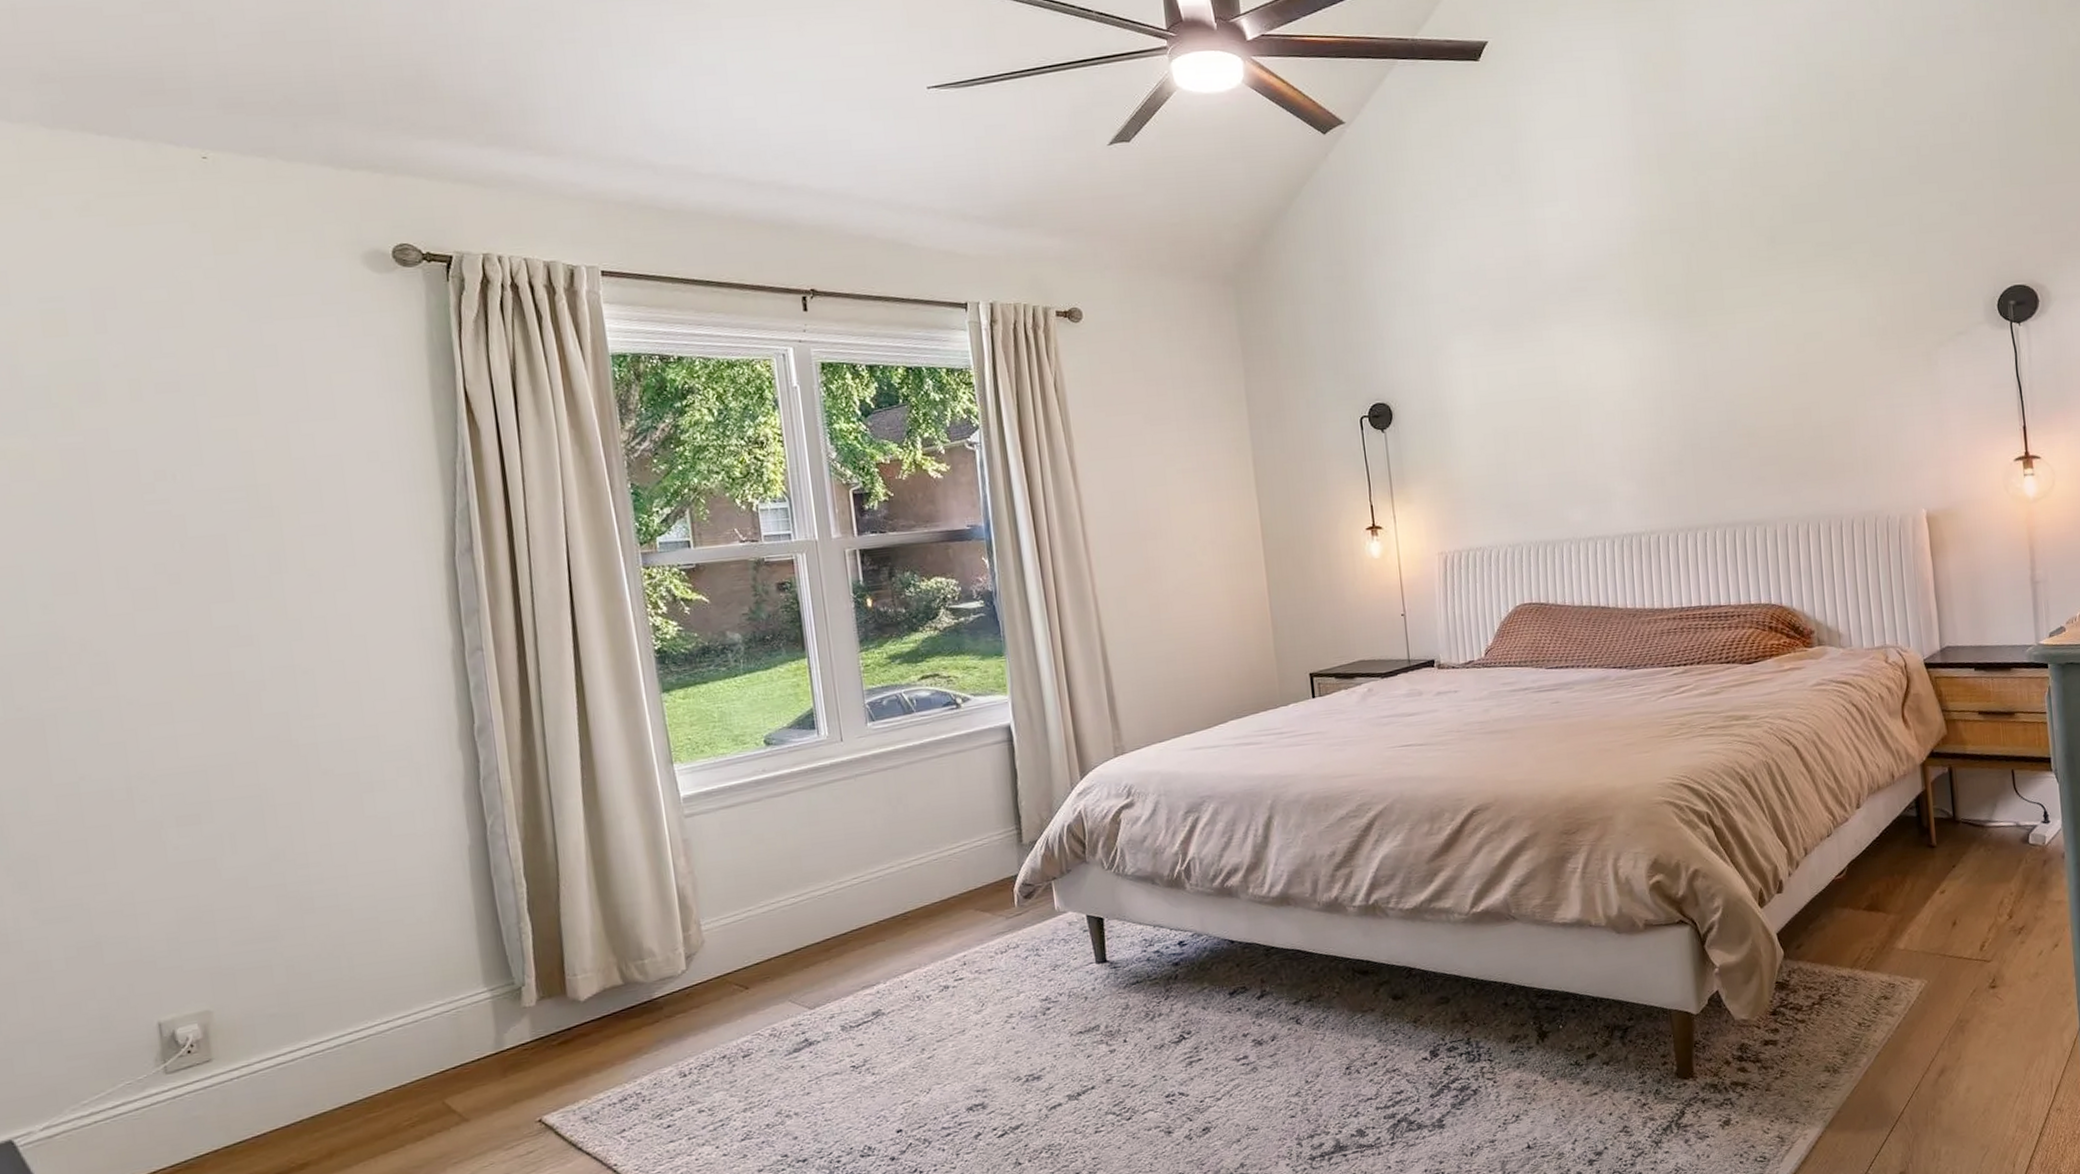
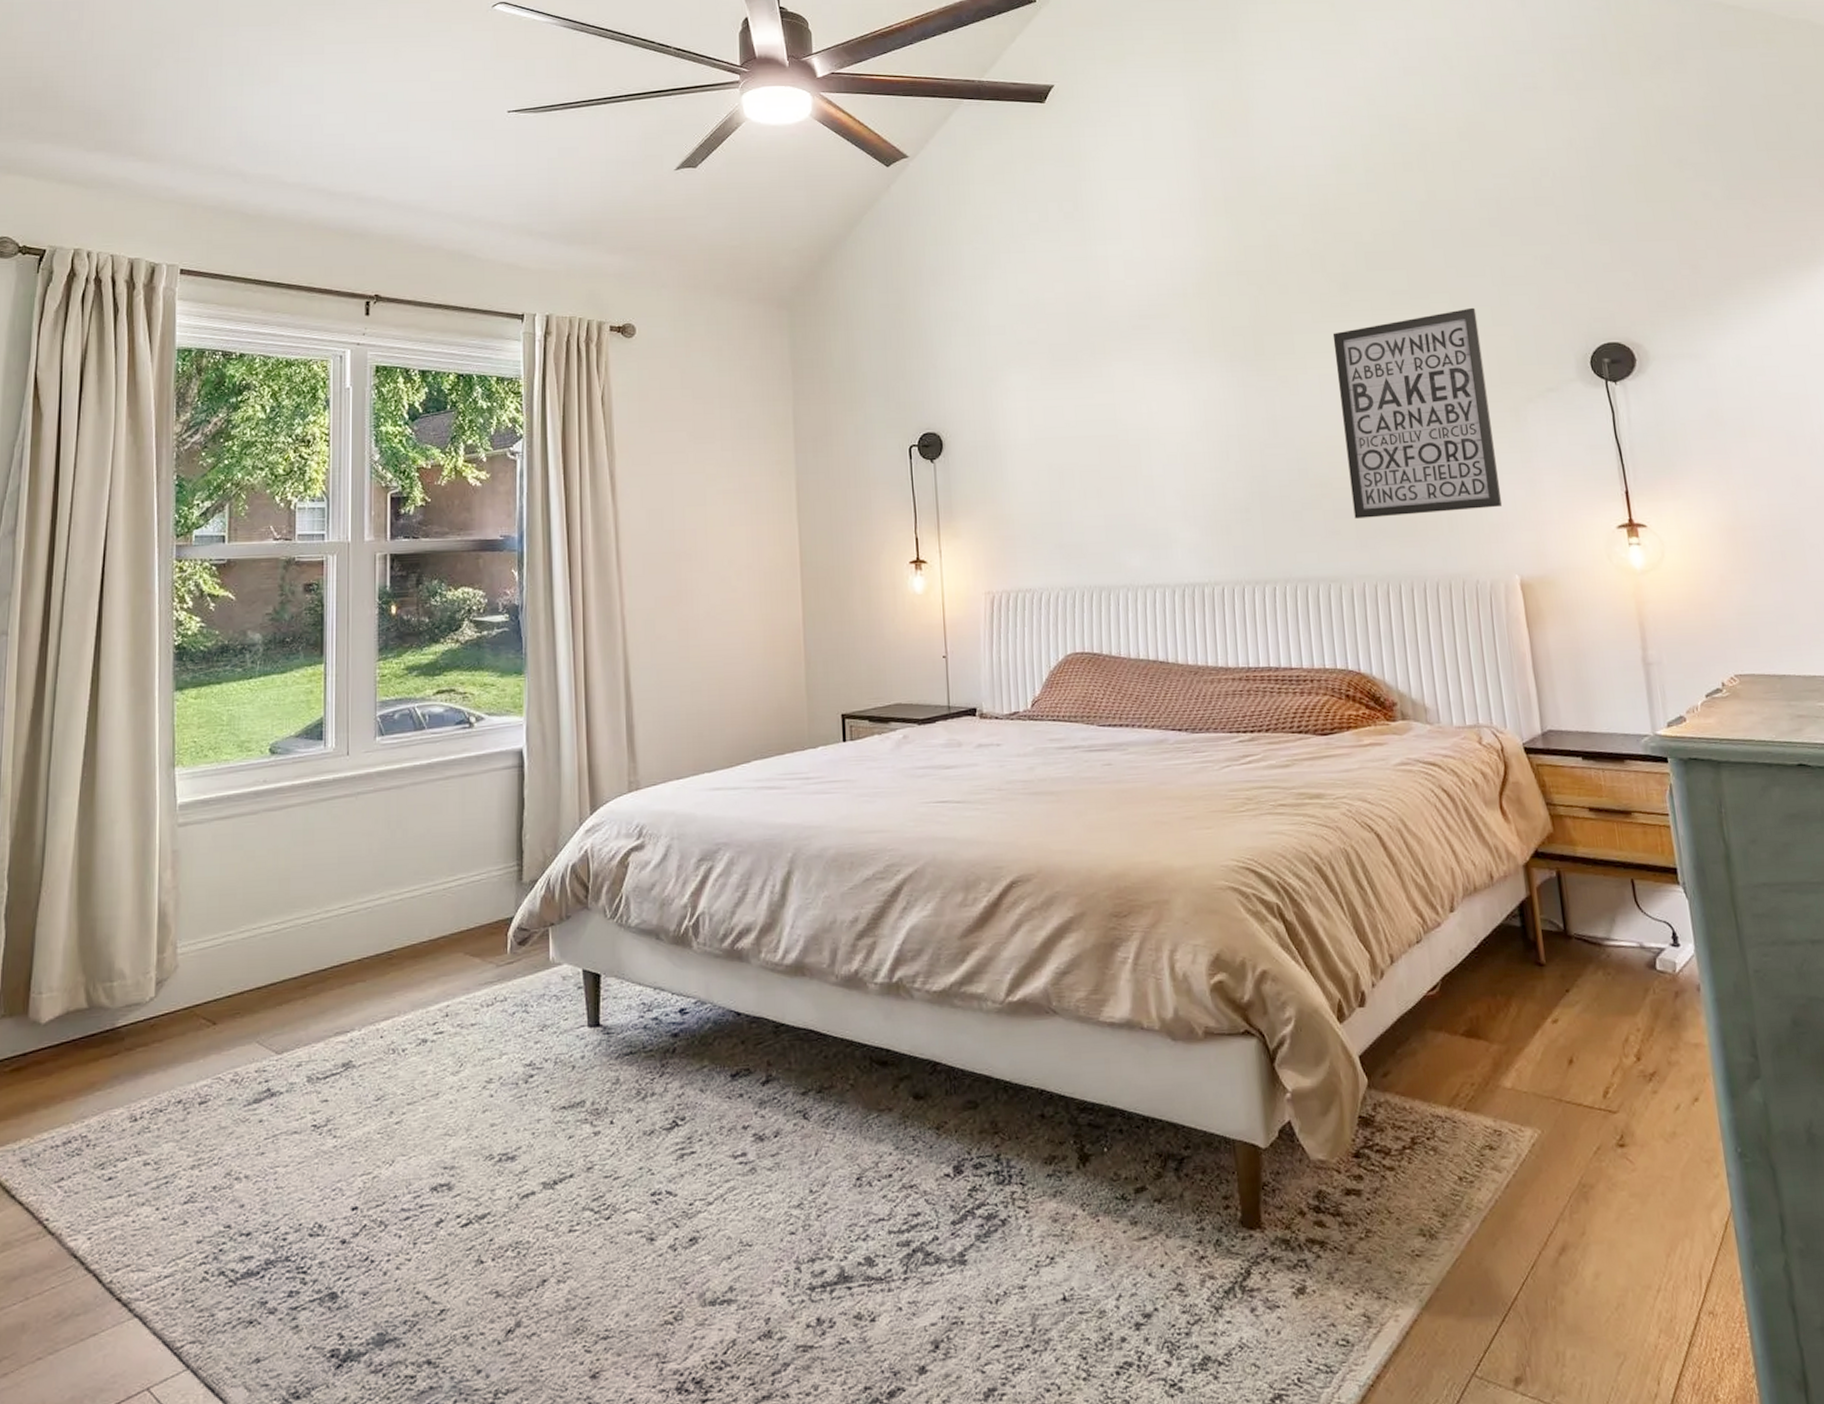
wall art: none [1760,256,1913,465] -> present [1332,307,1503,519]

